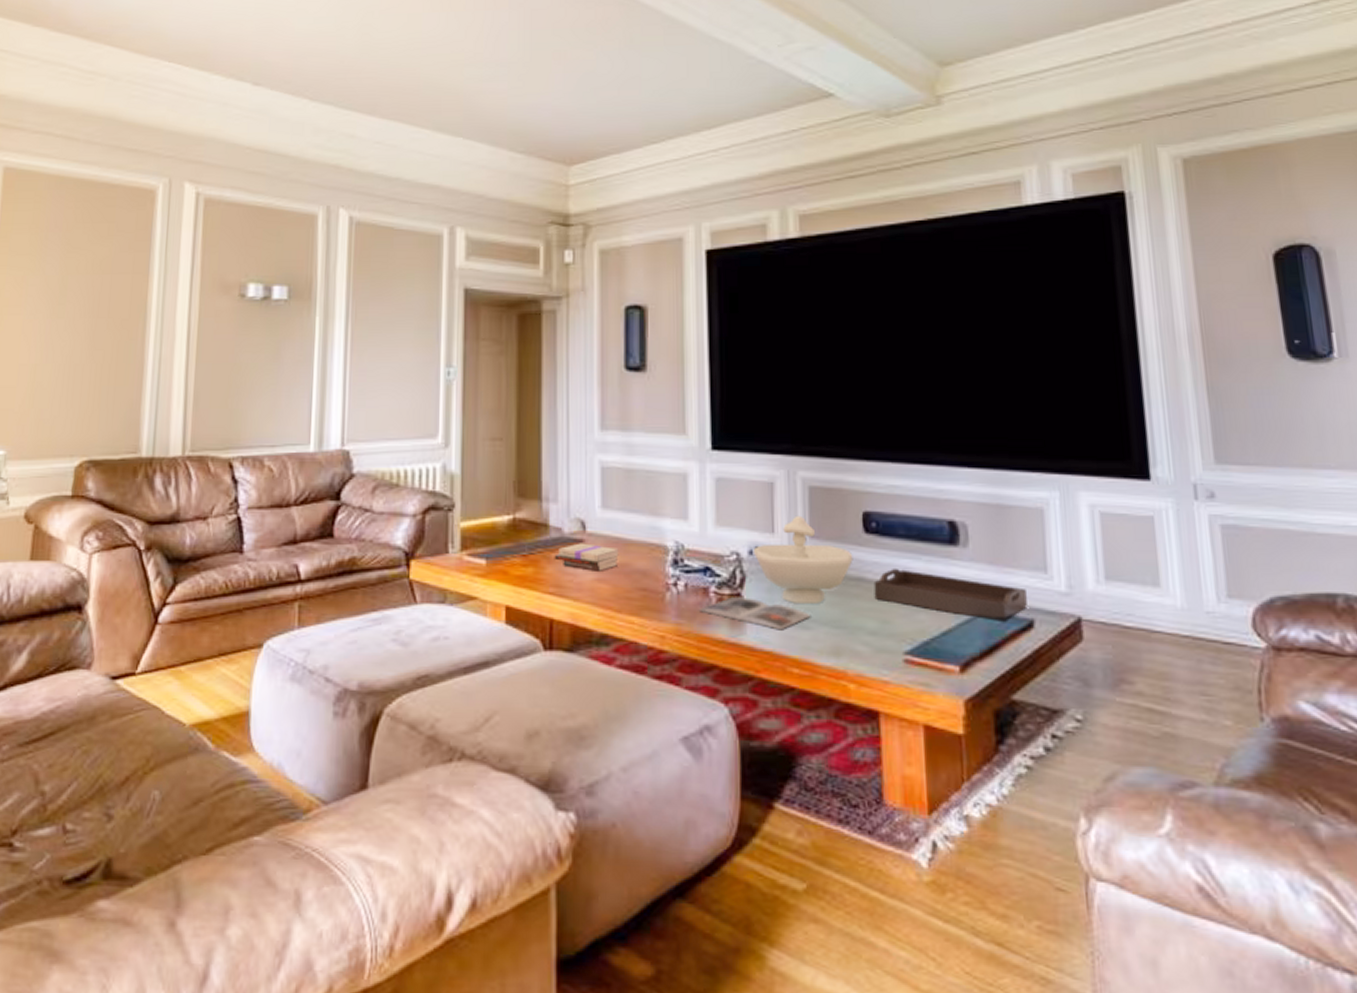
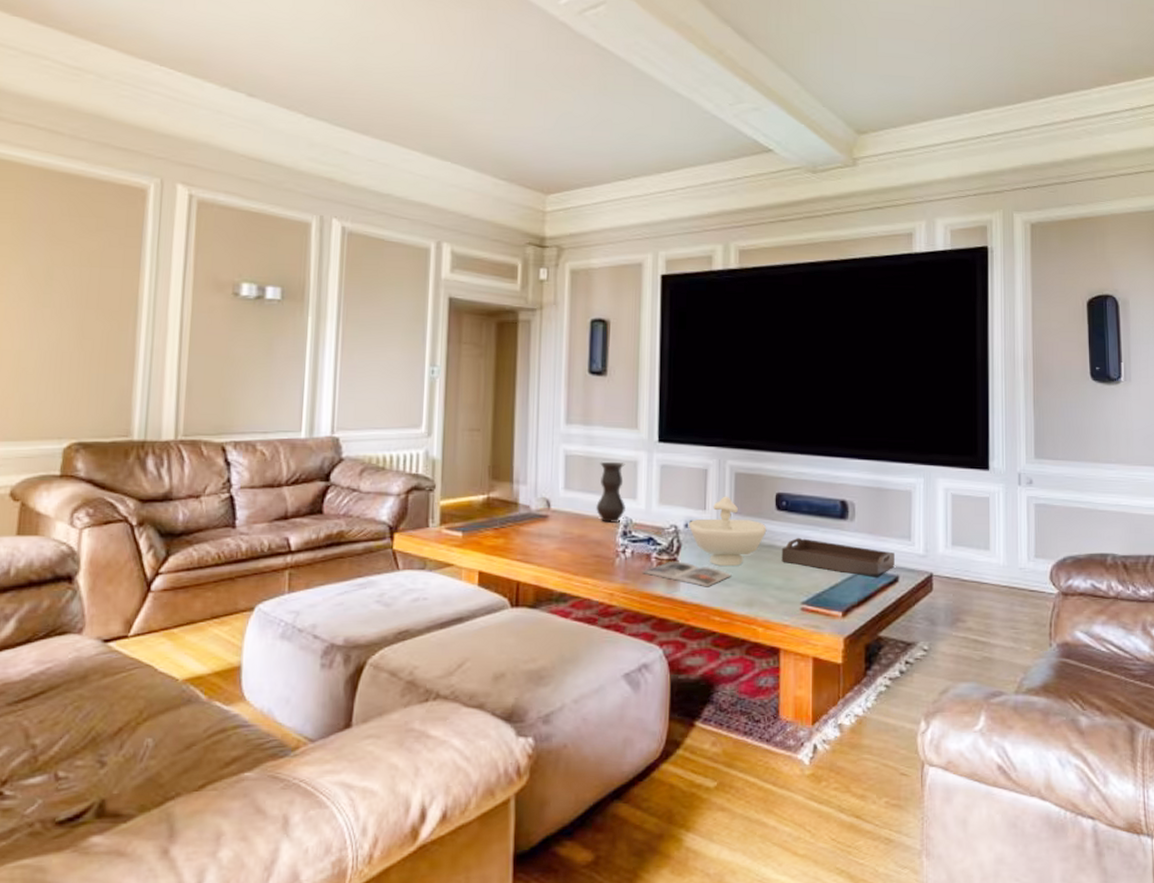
books: present [554,543,619,573] -> none [522,518,578,543]
vase: none [640,475,675,549] -> present [596,462,625,523]

